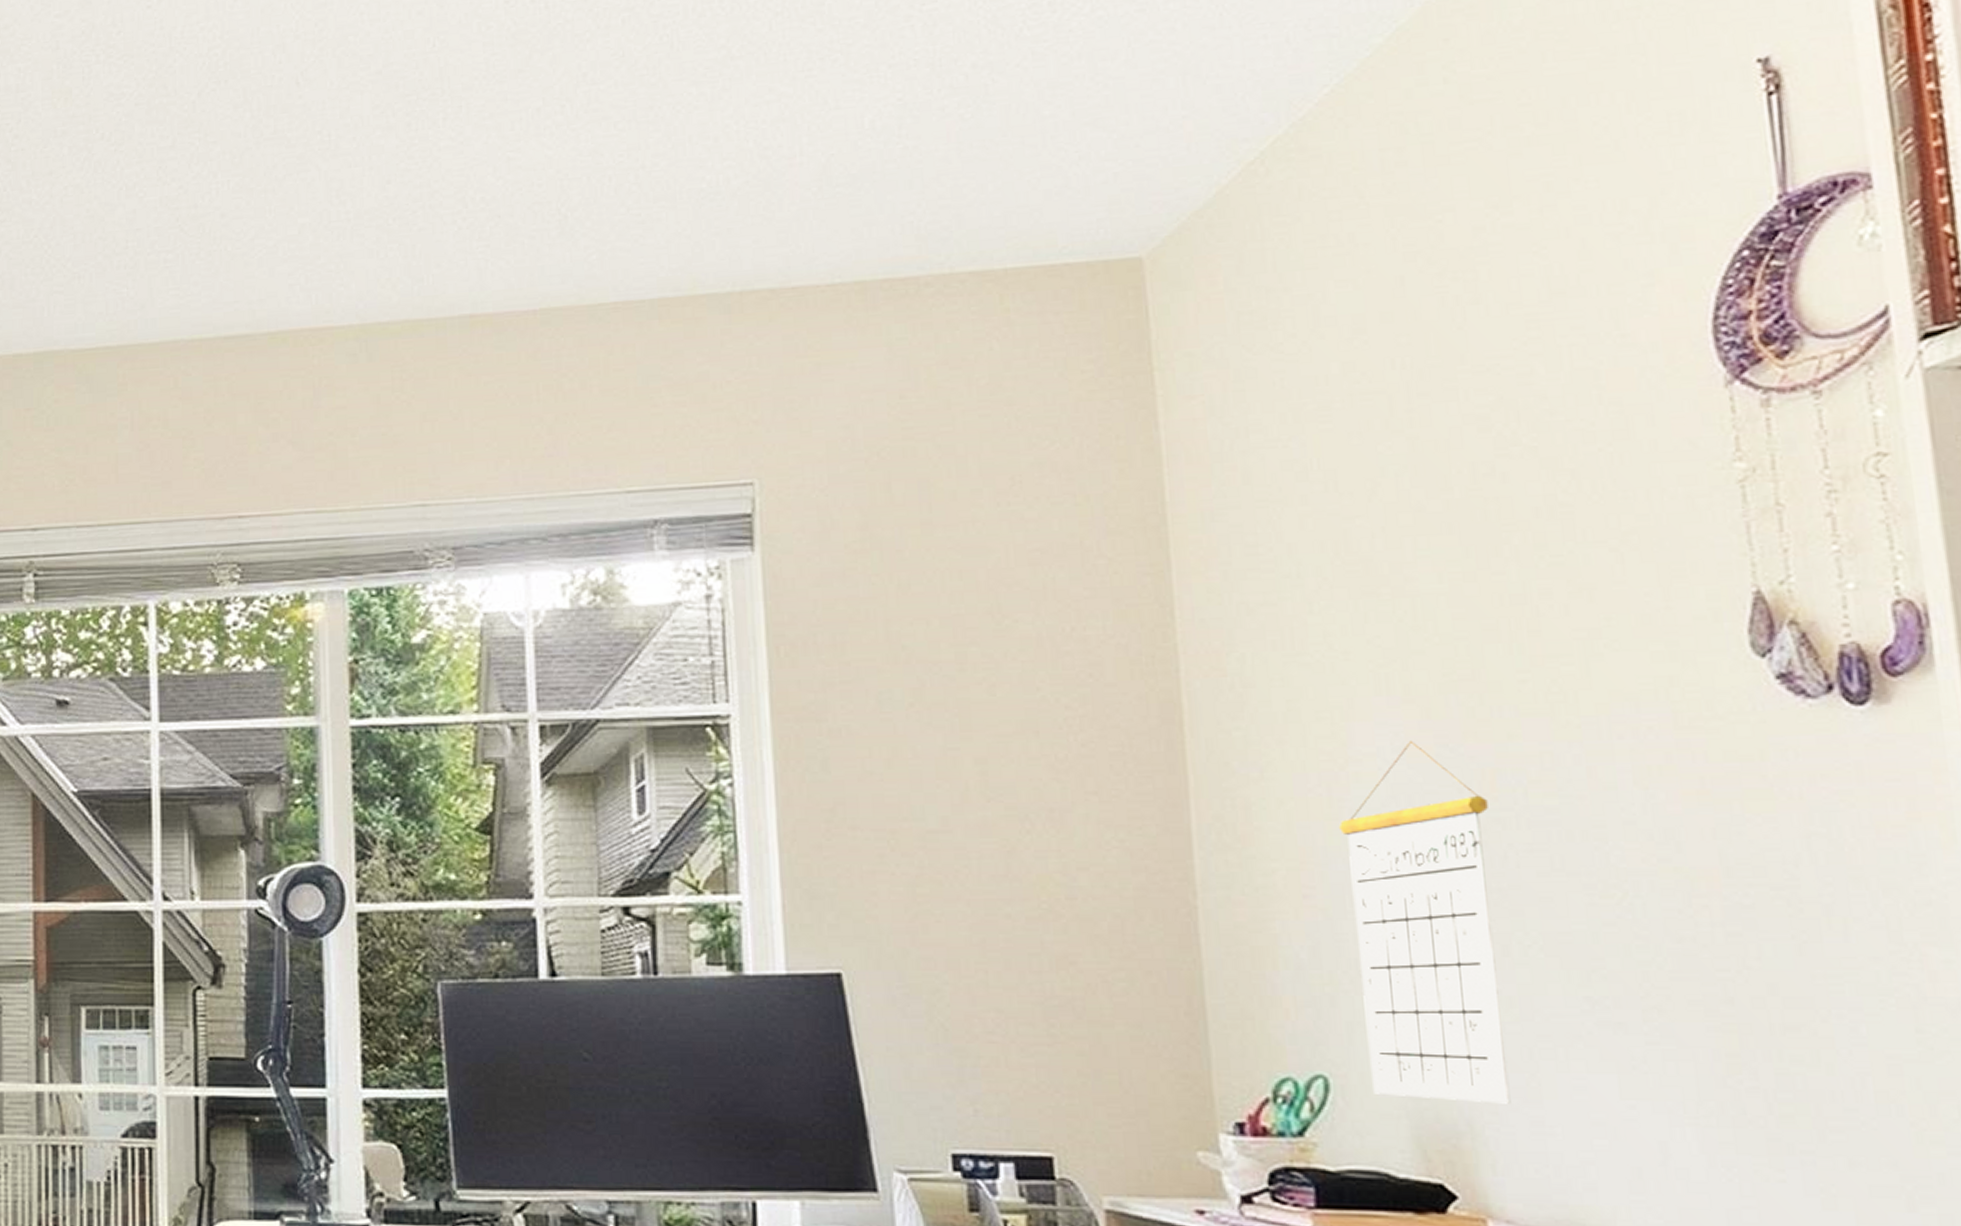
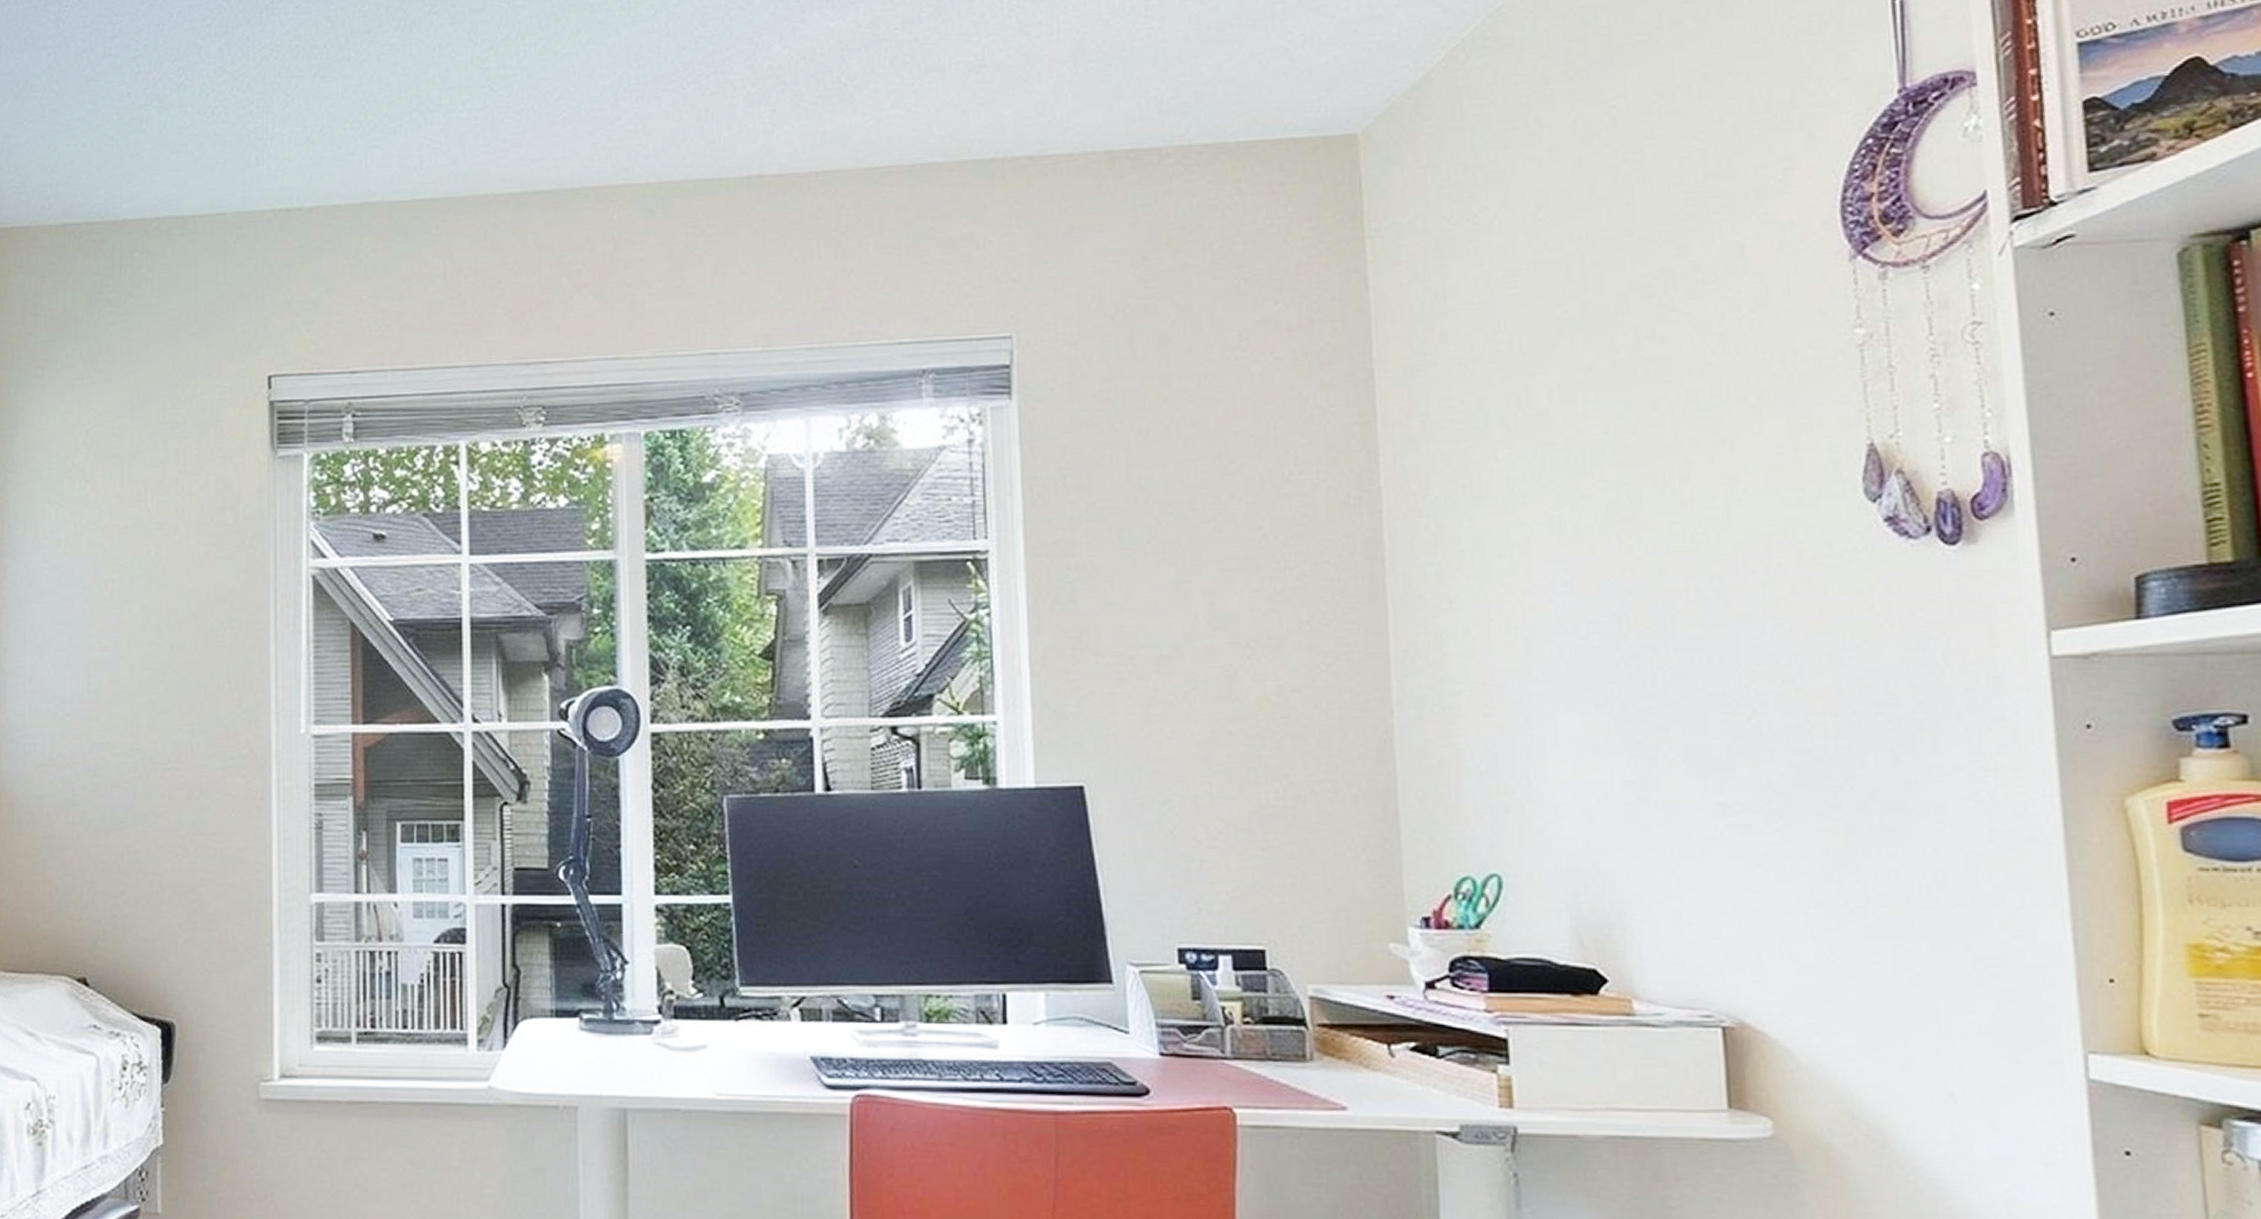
calendar: present [1338,740,1511,1104] -> none [1515,575,1655,898]

